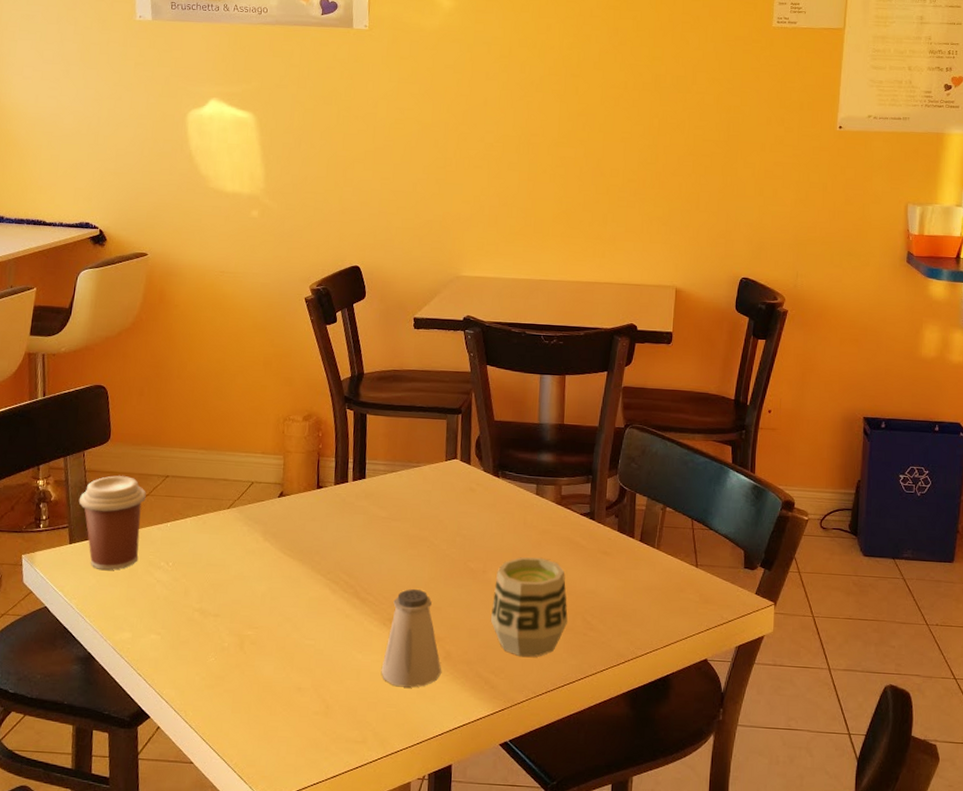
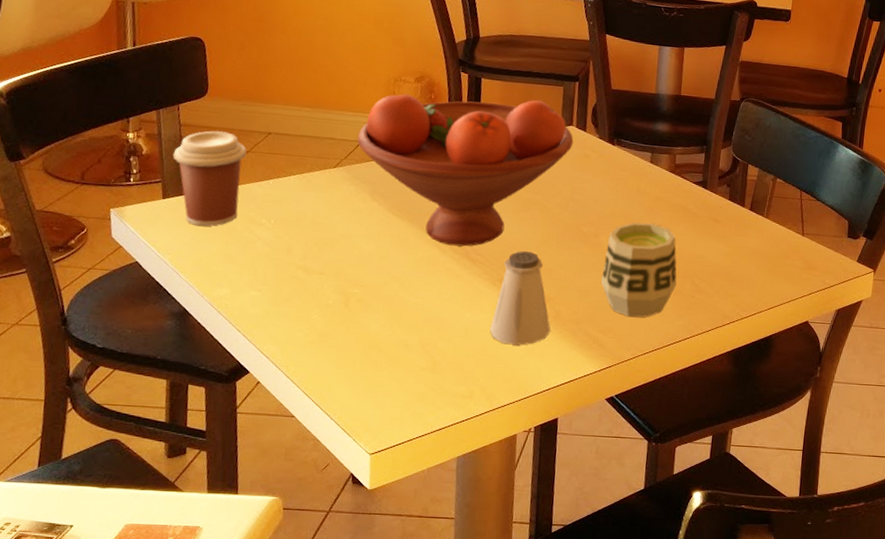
fruit bowl: none [249,433,459,586] -> present [357,94,574,247]

